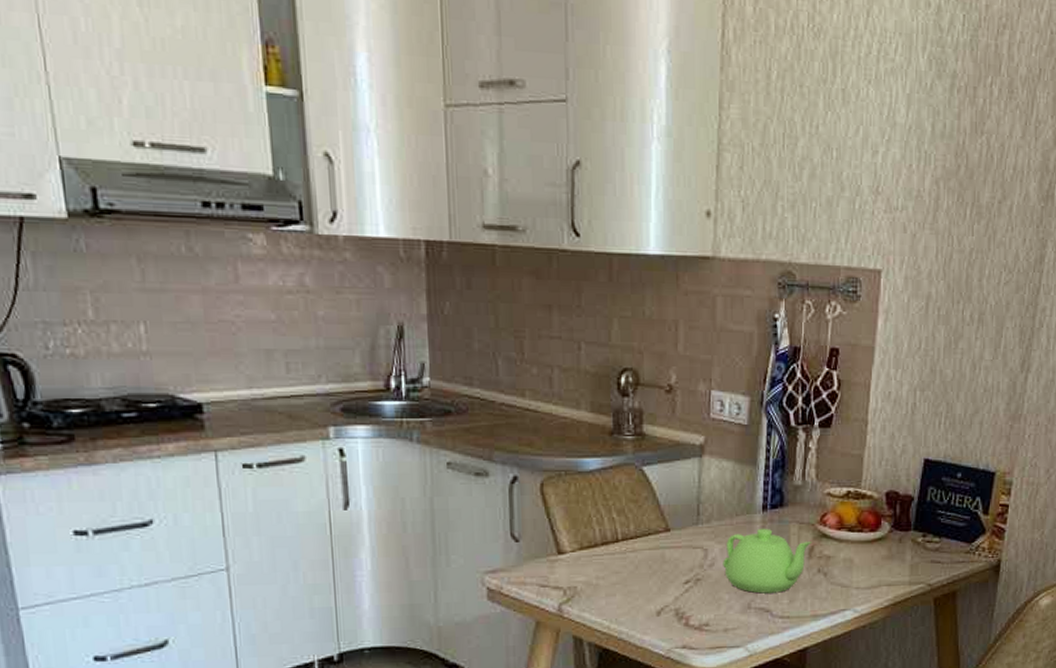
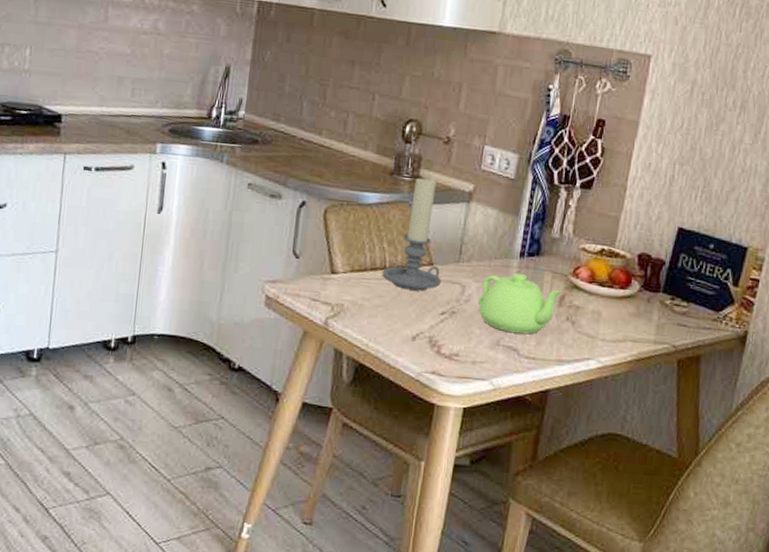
candle holder: none [615,435,680,562] -> present [382,178,441,291]

